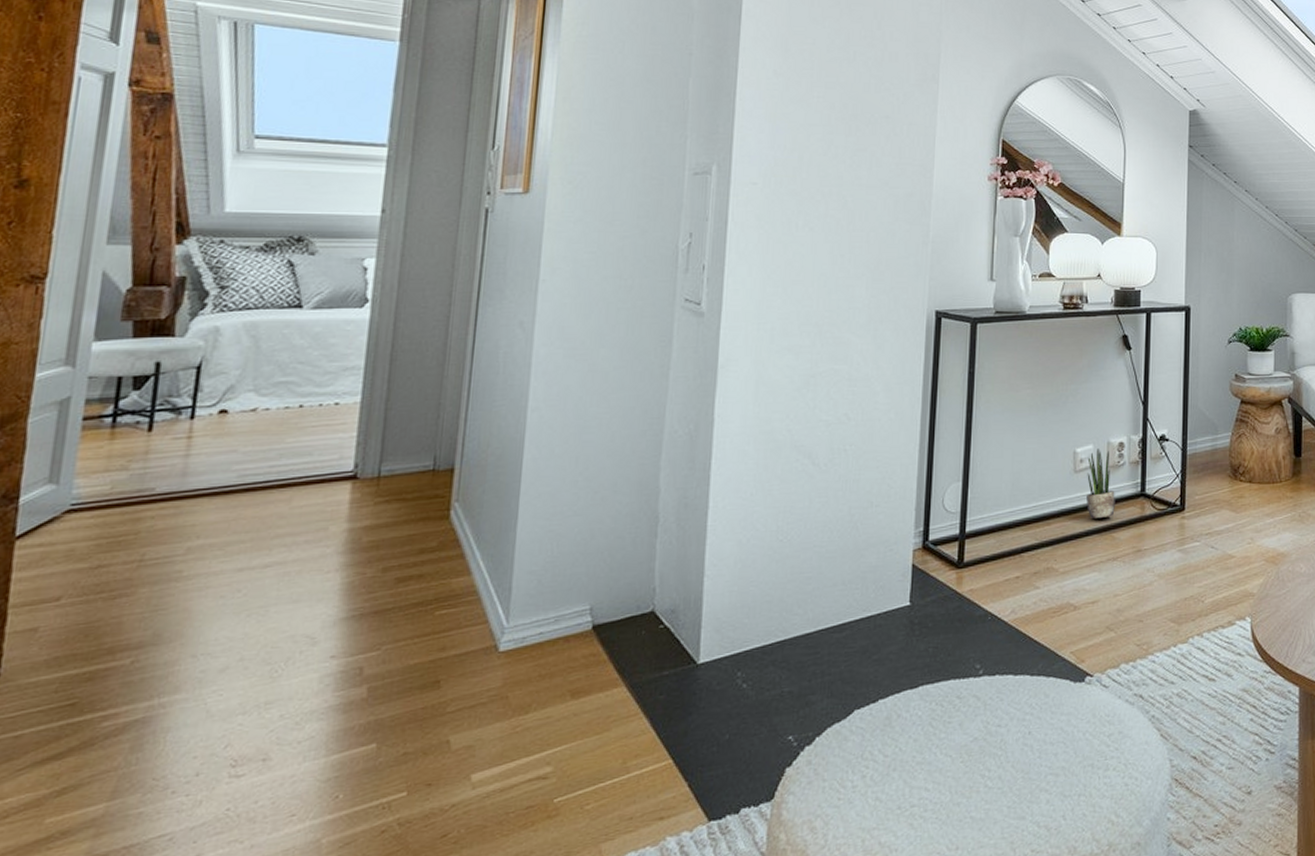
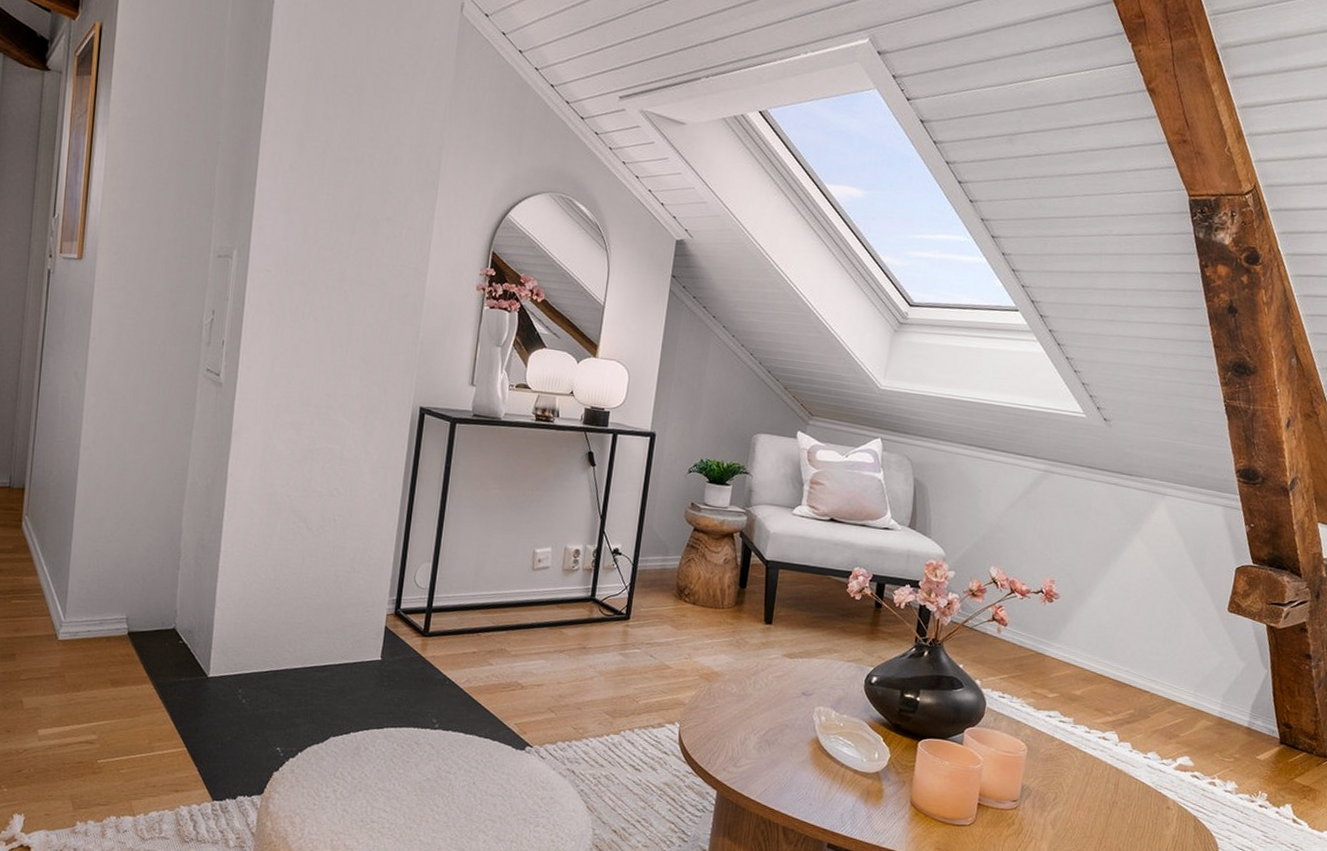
potted plant: present [1086,449,1115,518] -> none [540,552,568,614]

